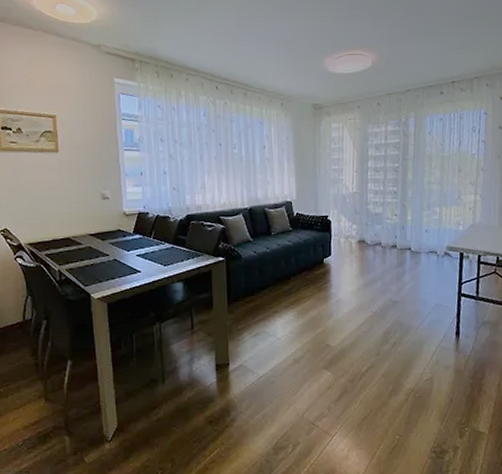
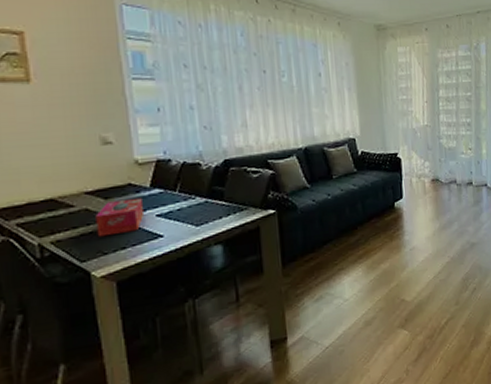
tissue box: none [96,240,129,269] -> present [95,197,145,237]

